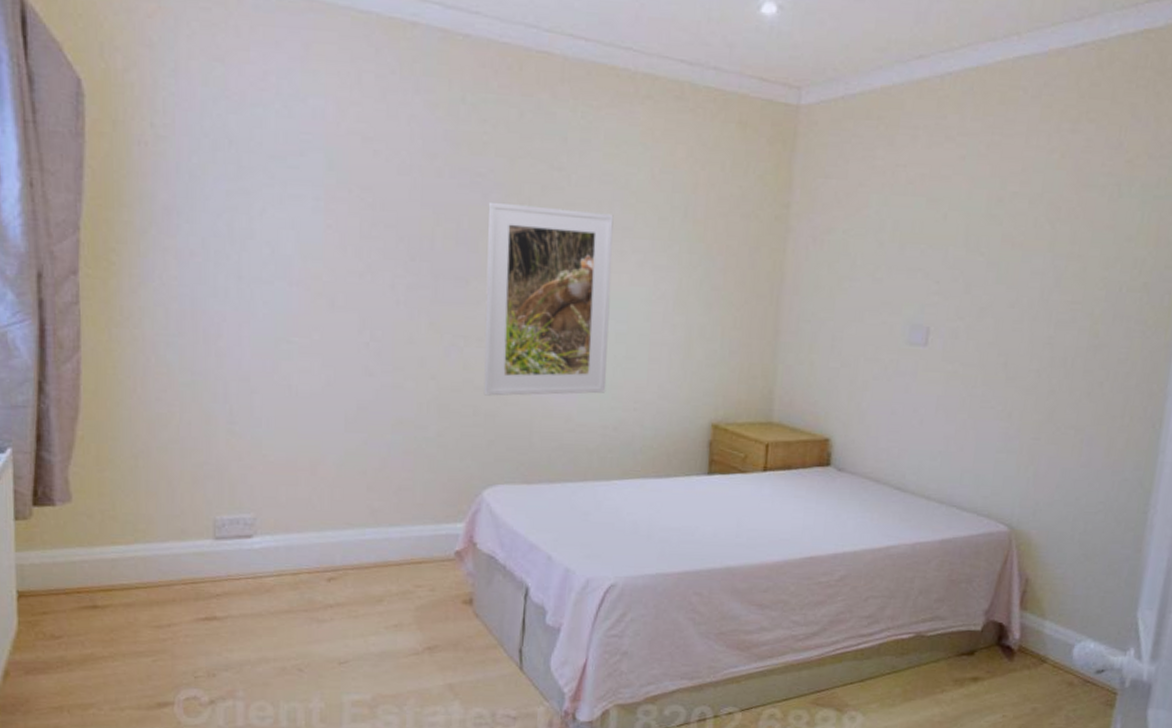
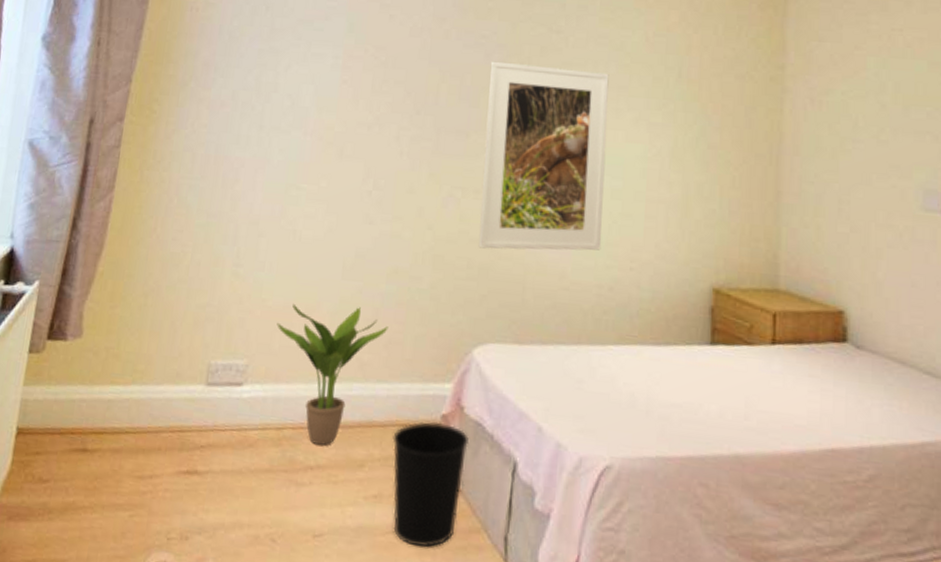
potted plant: none [281,457,397,586] -> present [277,303,389,445]
wastebasket: none [409,557,483,664] -> present [392,421,470,548]

